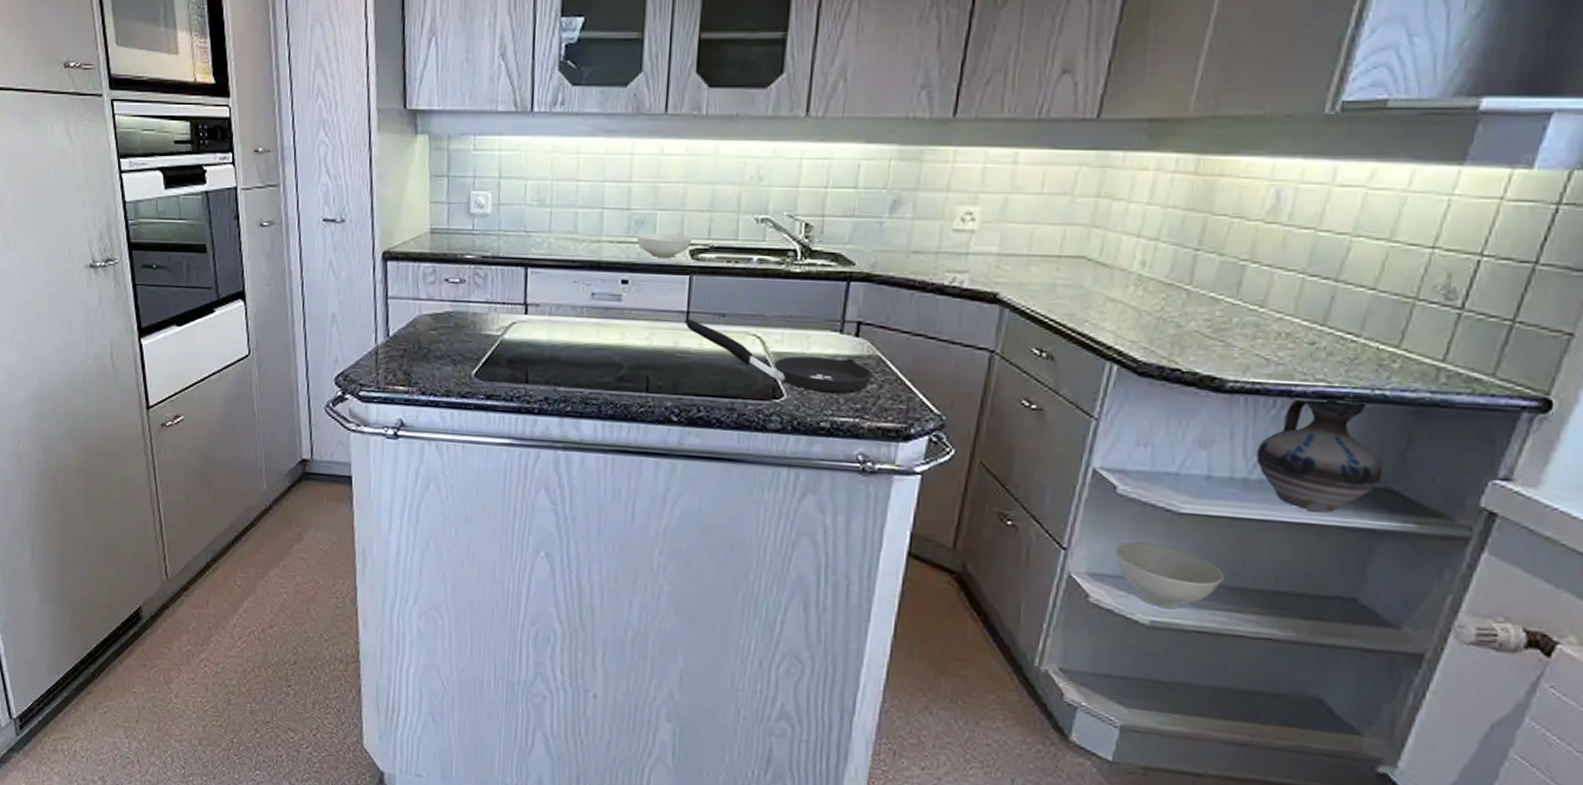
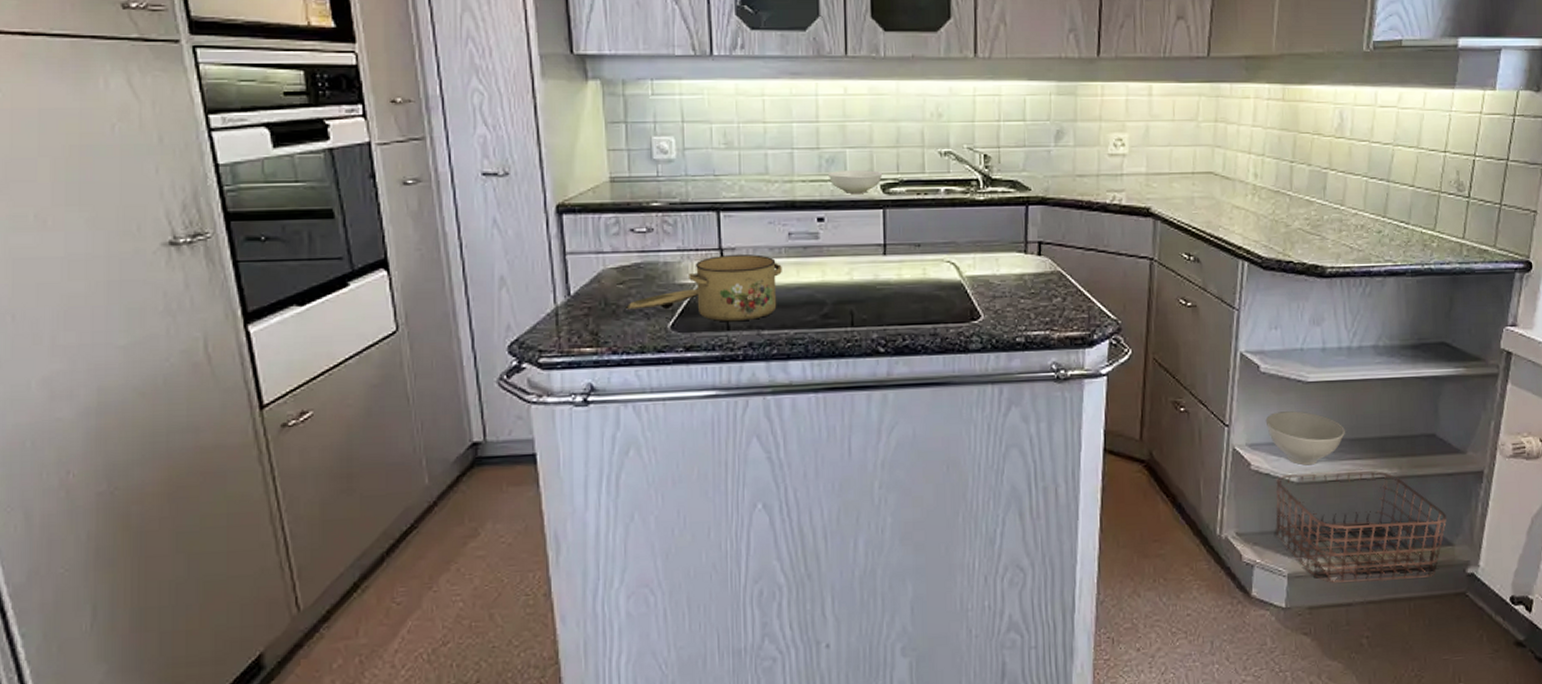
cooking pot: none [435,310,583,376] -> present [624,254,782,322]
frying pan: present [685,318,874,393] -> none [883,251,1057,310]
basket: none [1111,614,1359,767] -> present [1275,471,1448,584]
ceramic jug: present [1255,397,1383,513] -> none [1353,274,1438,368]

